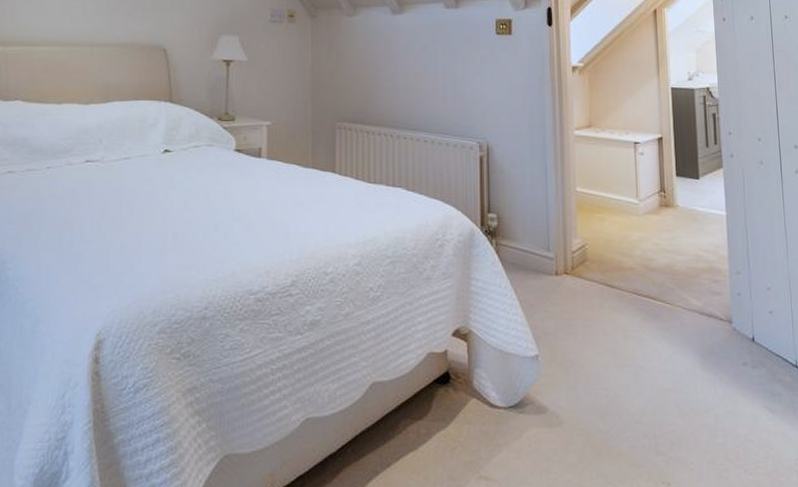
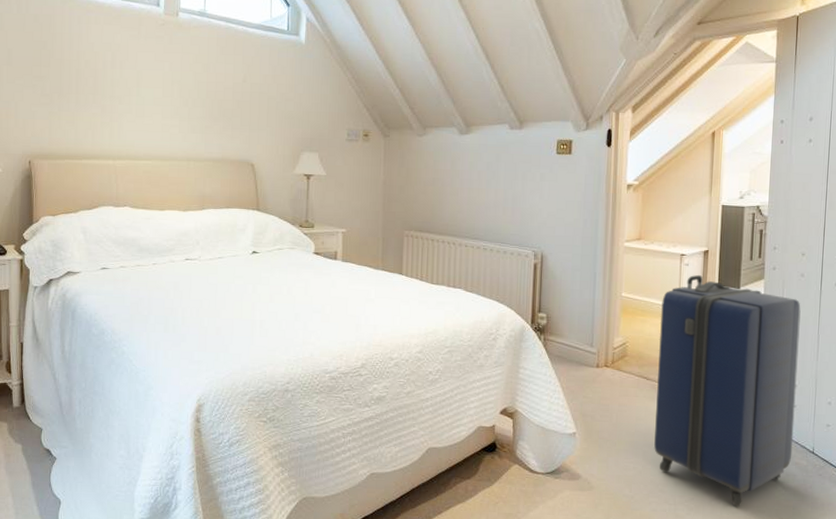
suitcase: none [619,164,775,437] -> present [654,274,801,507]

